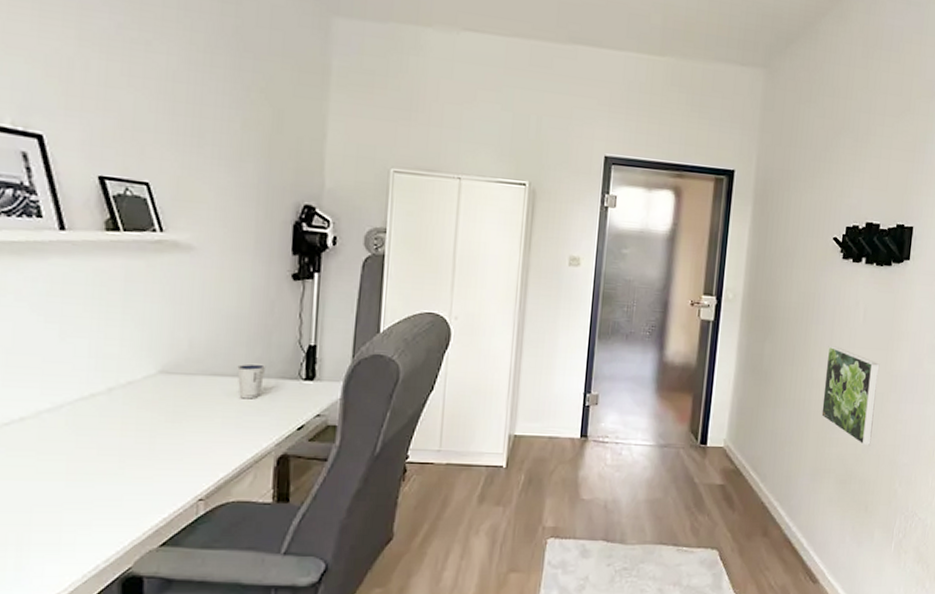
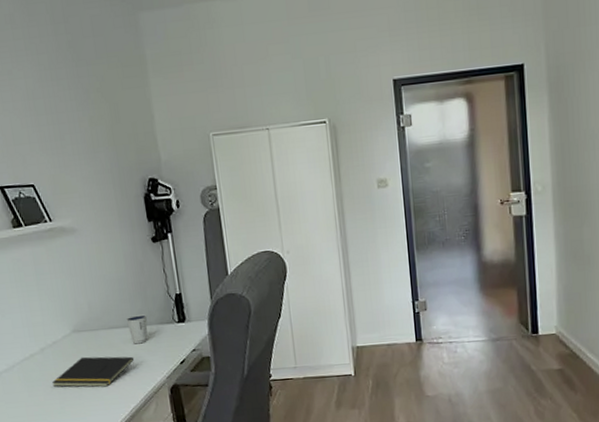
notepad: none [114,405,237,448] -> present [52,356,135,388]

